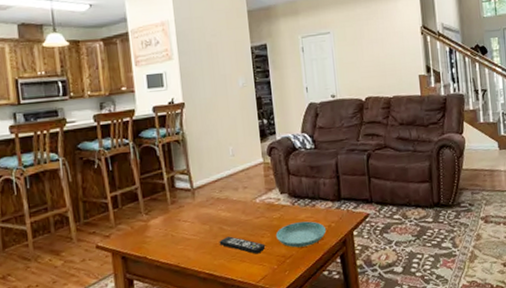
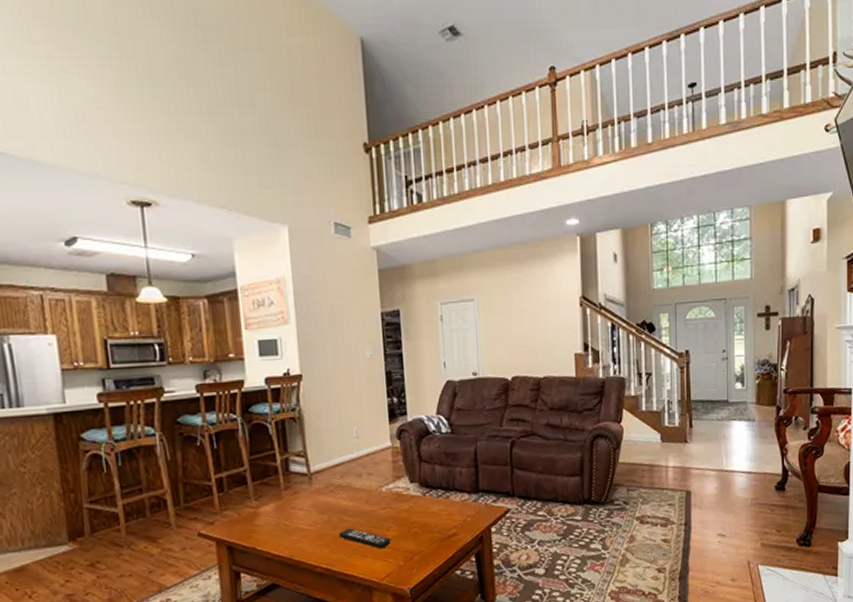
saucer: present [275,221,326,248] -> none [403,514,460,544]

